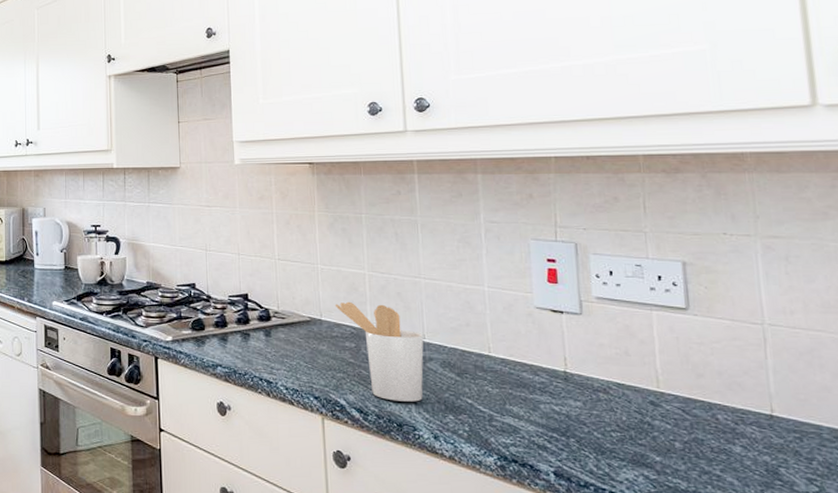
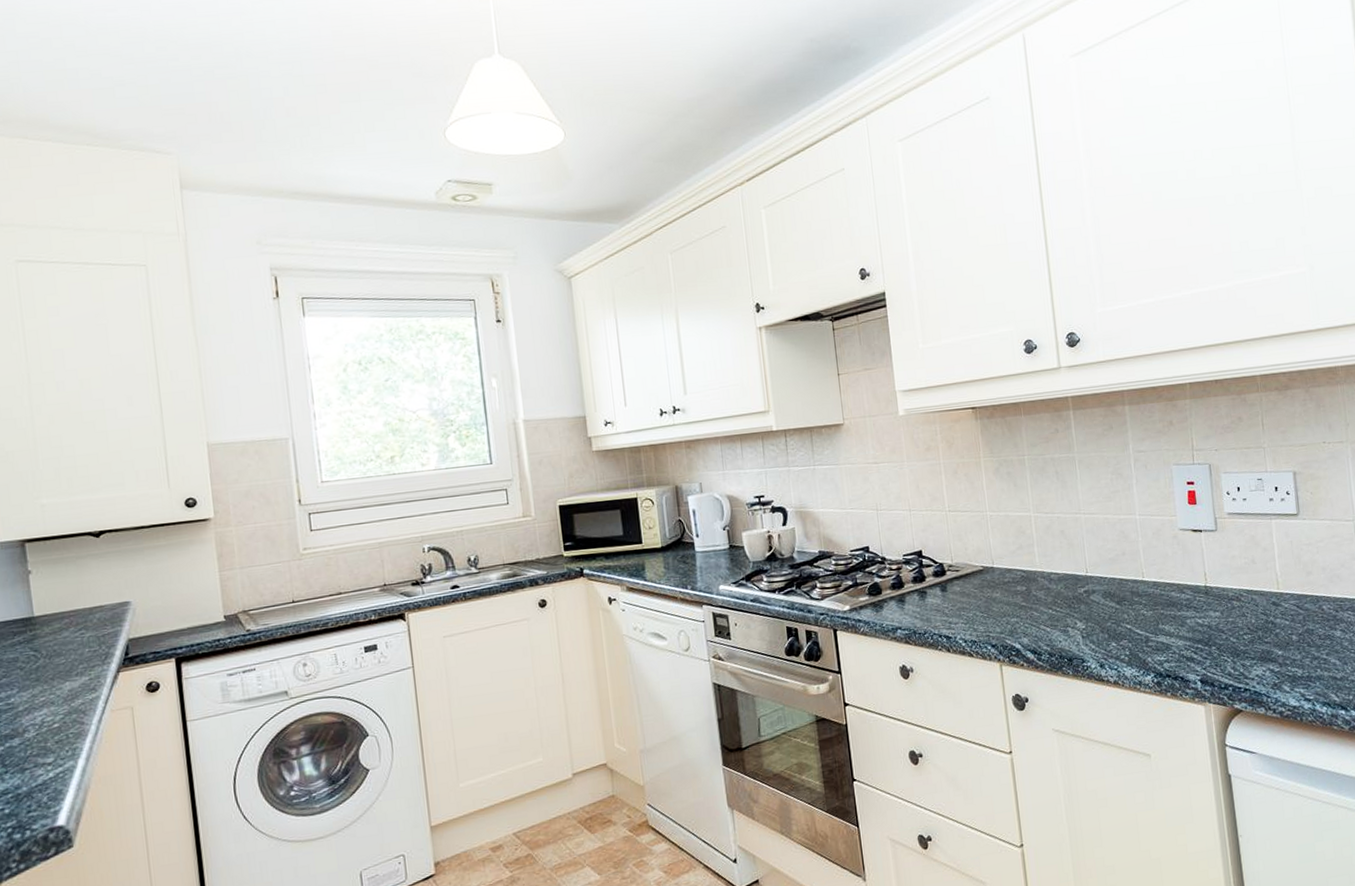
utensil holder: present [335,301,424,402] -> none [1005,544,1089,638]

